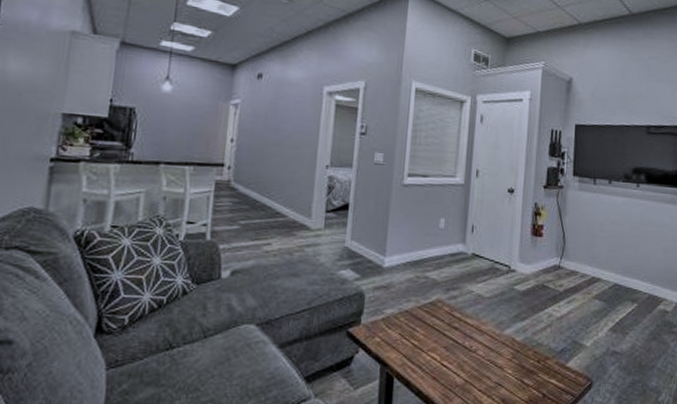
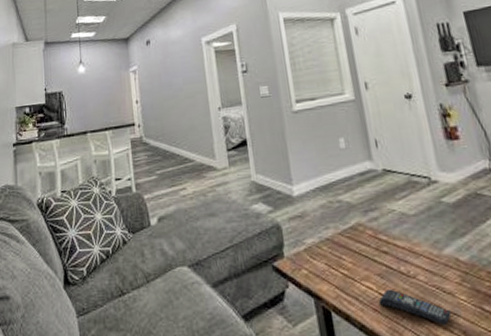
remote control: none [438,360,497,393] -> present [378,288,452,325]

